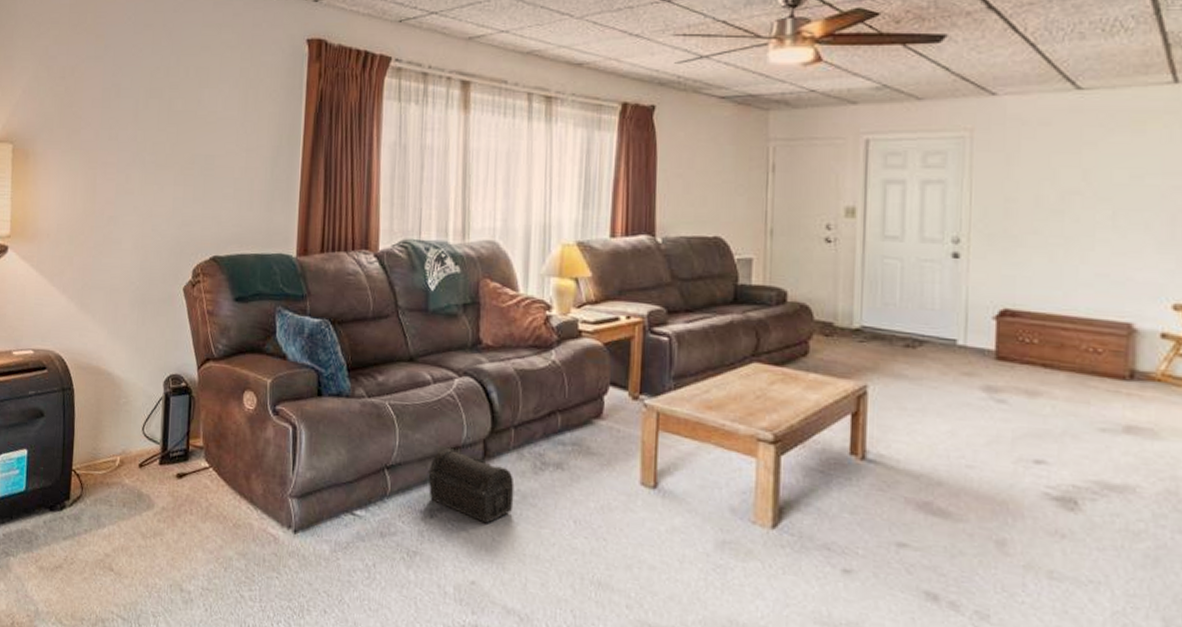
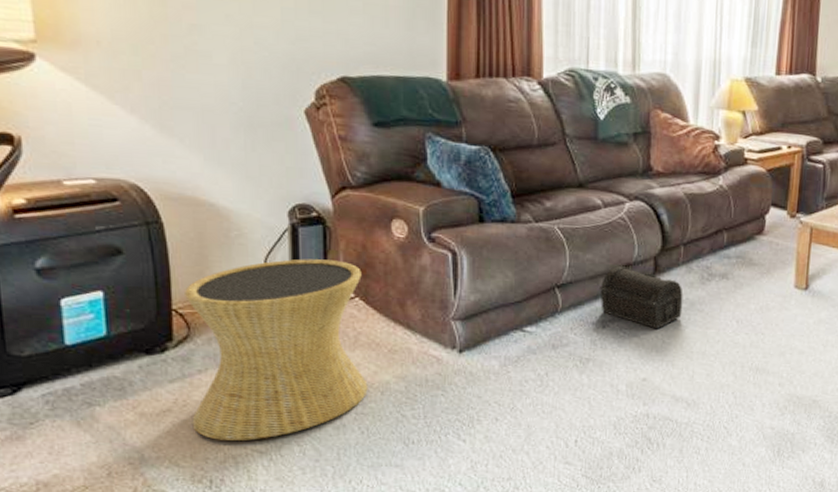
side table: none [75,427,216,606] -> present [185,259,368,440]

